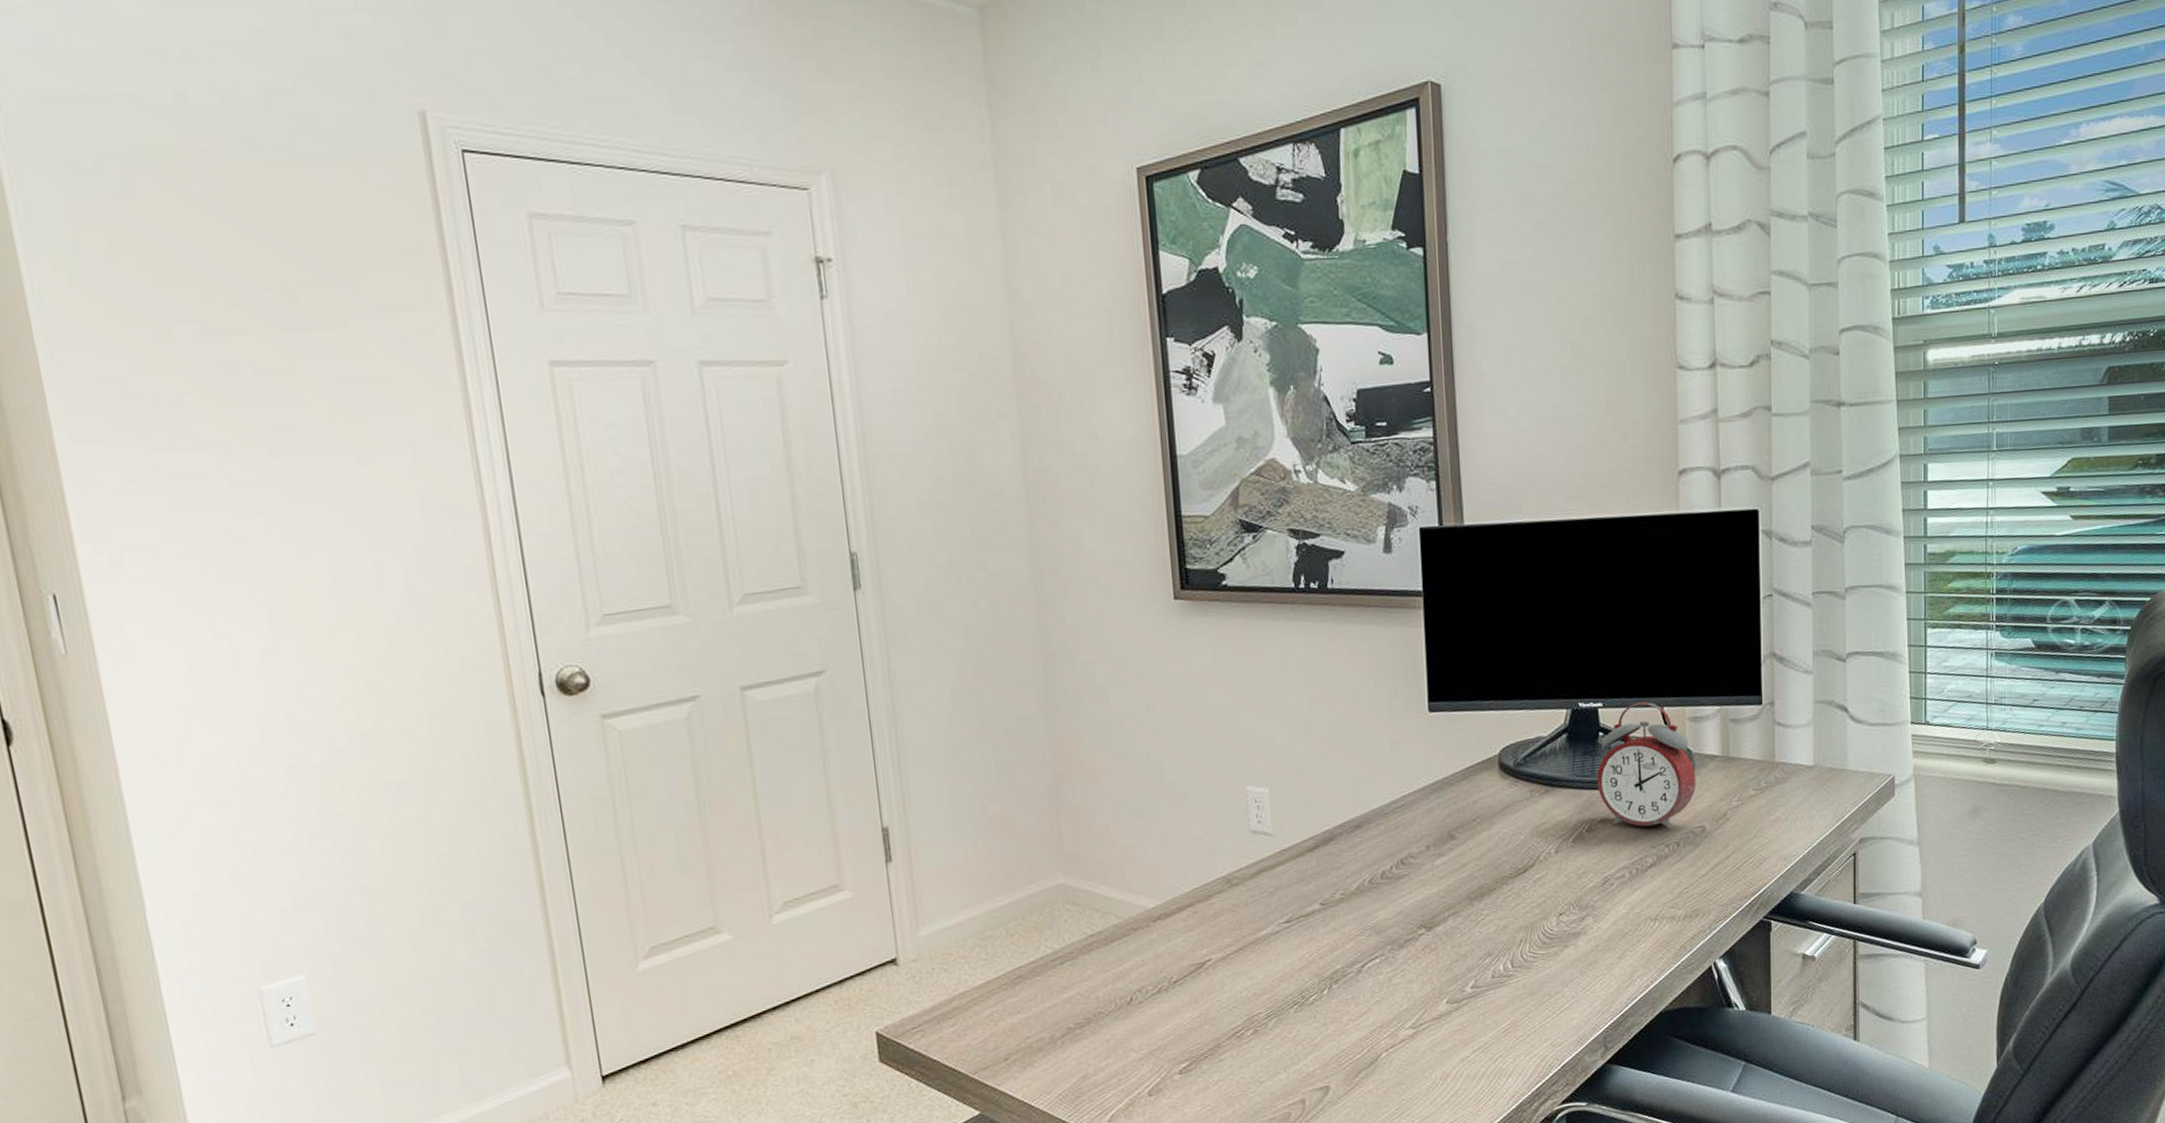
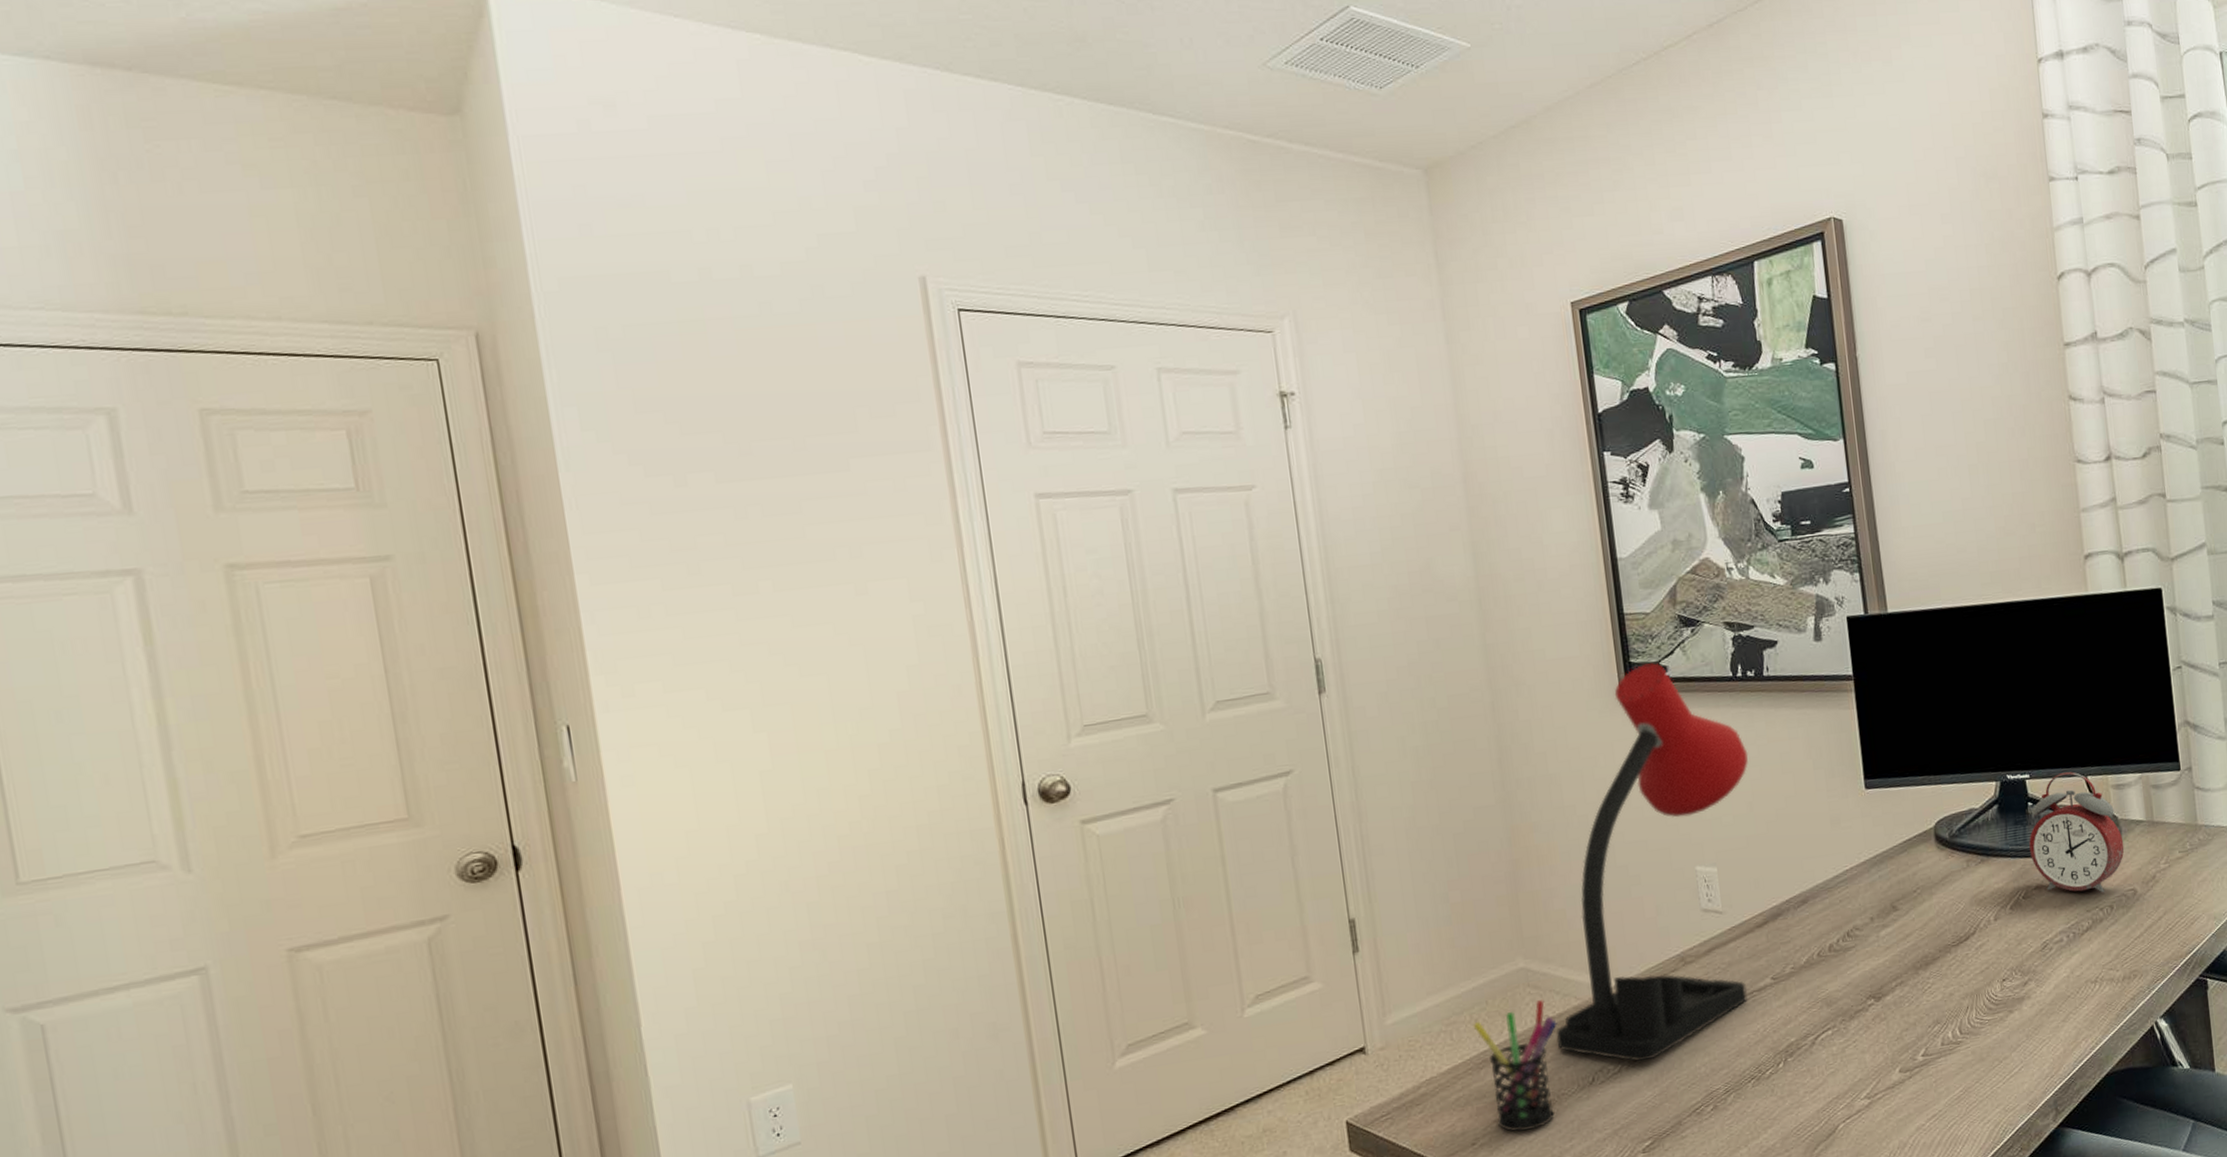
pen holder: none [1008,917,1096,1049] -> present [1472,1000,1557,1132]
desk lamp: none [1094,570,1308,983] -> present [1555,663,1749,1062]

